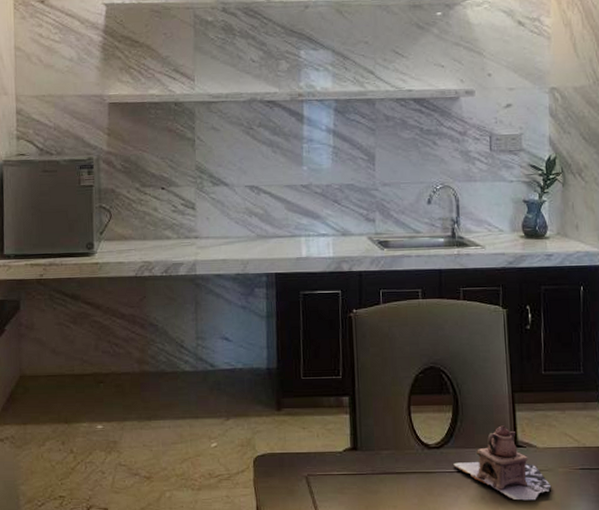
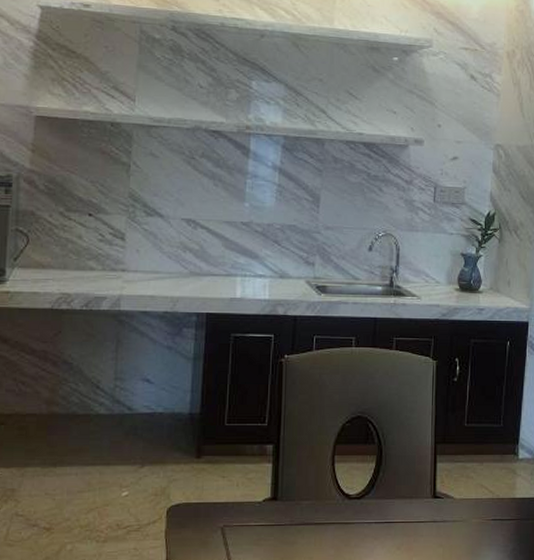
teapot: present [453,425,552,501] -> none [372,476,465,551]

